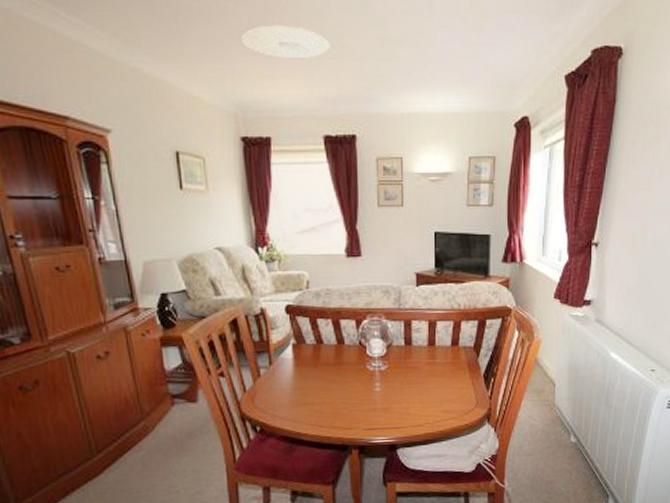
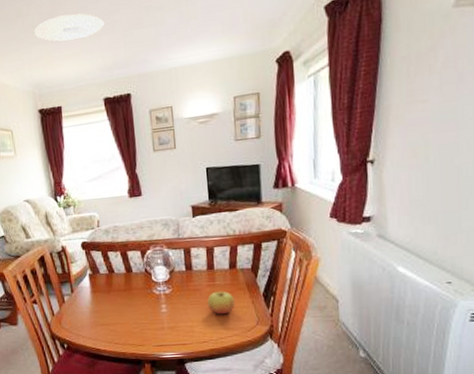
apple: none [425,369,454,396] -> present [207,291,235,315]

